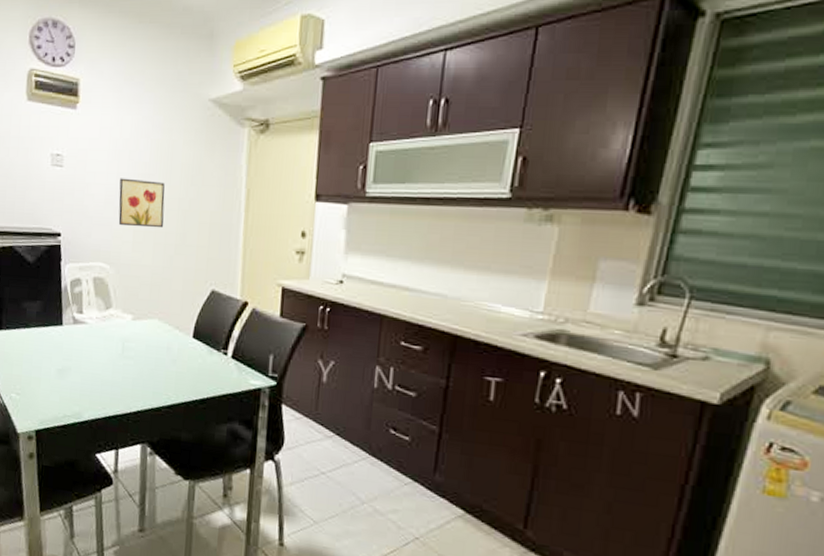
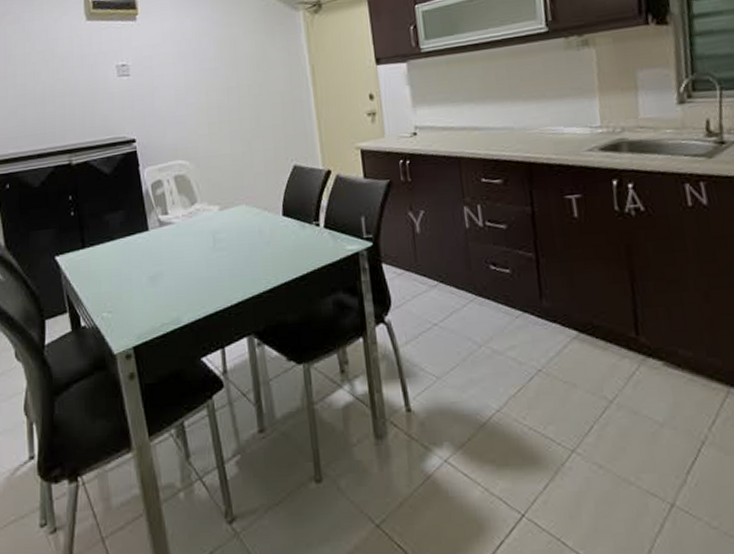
wall art: present [118,178,165,228] -> none [188,73,237,121]

